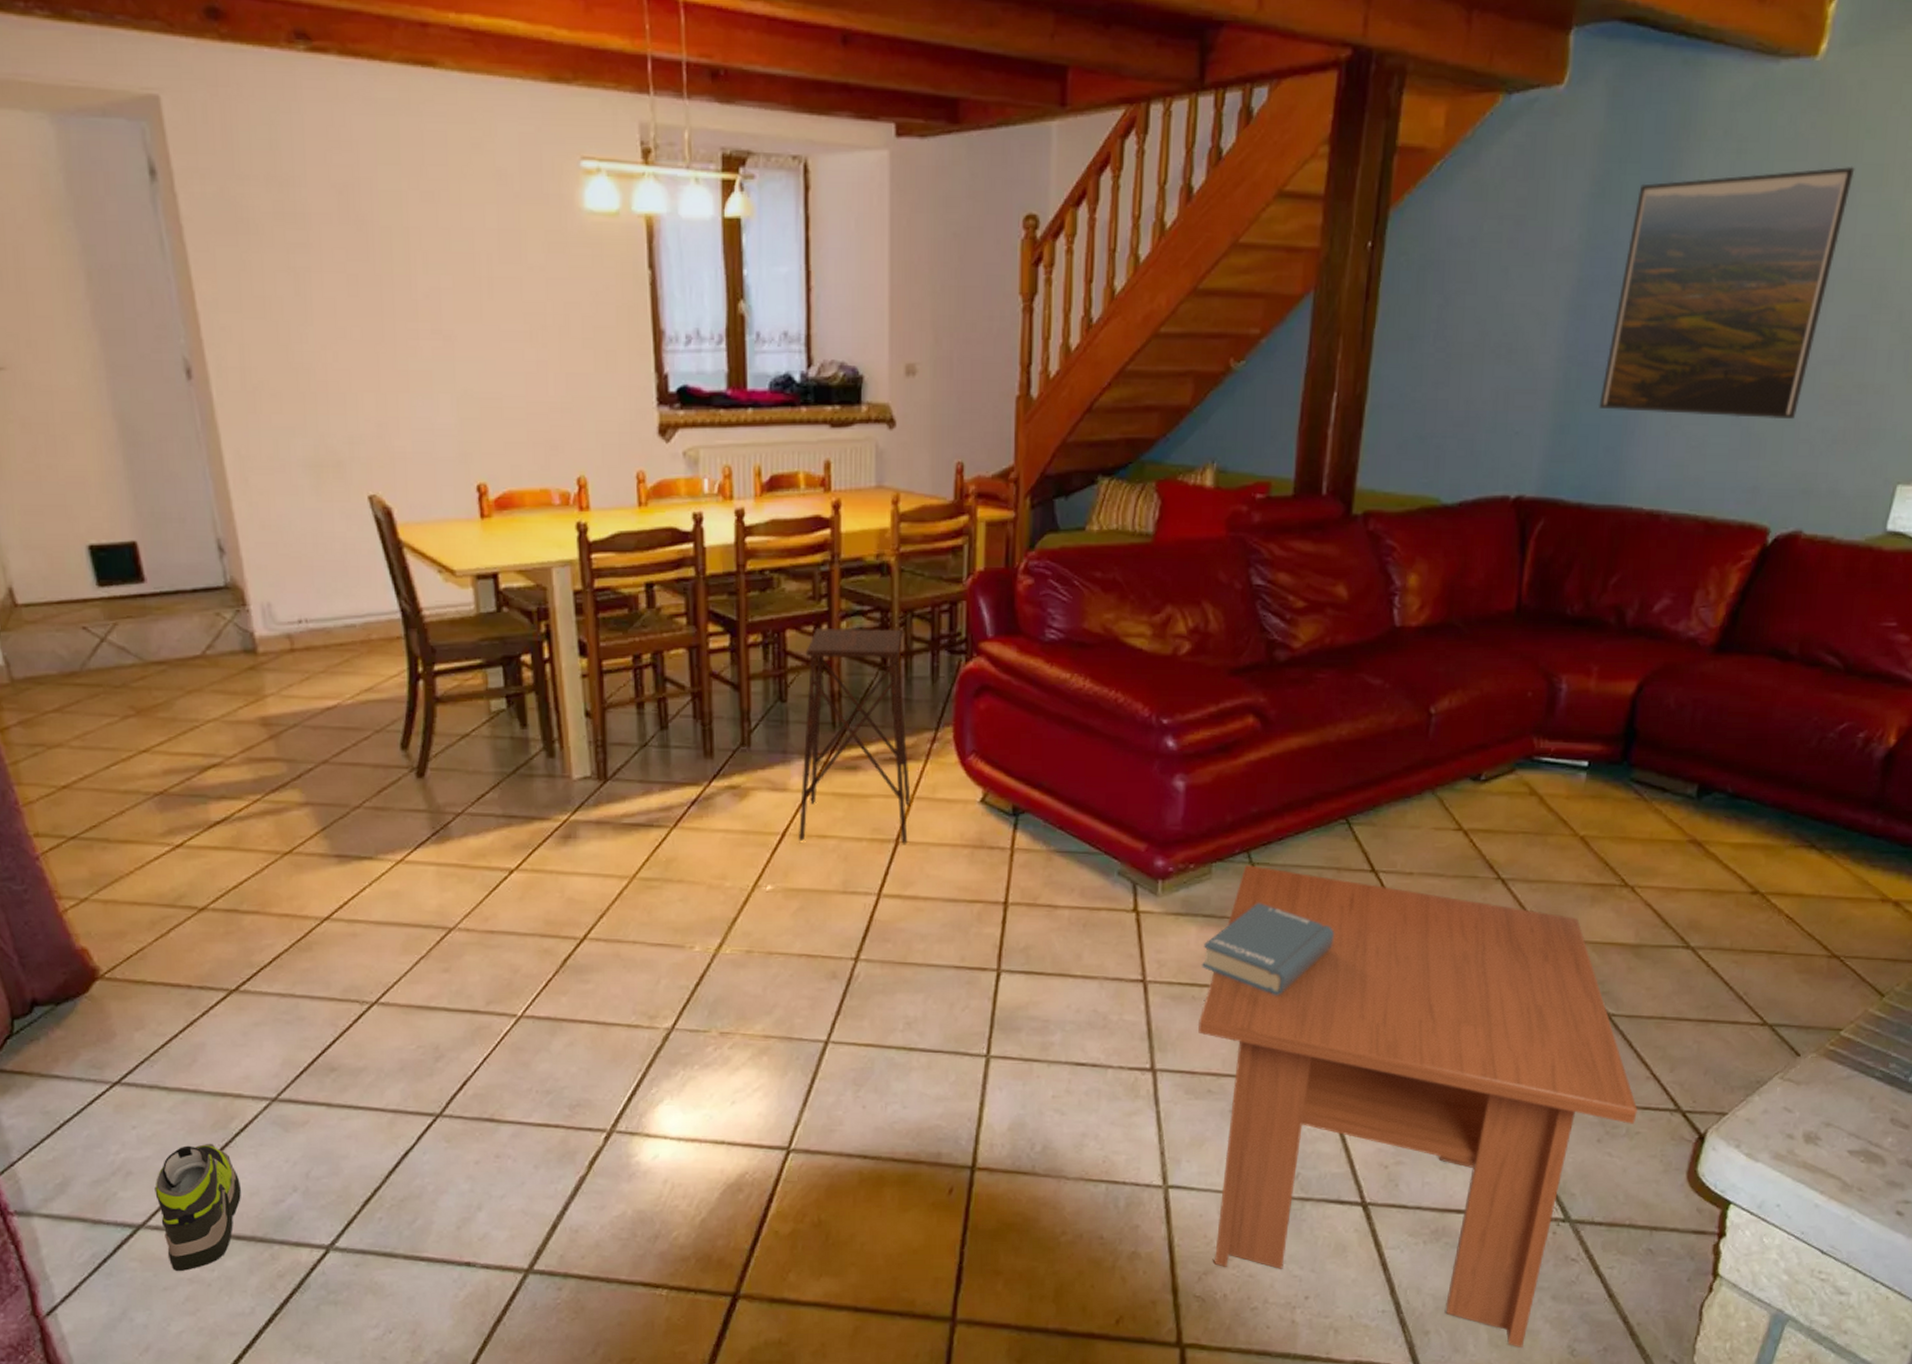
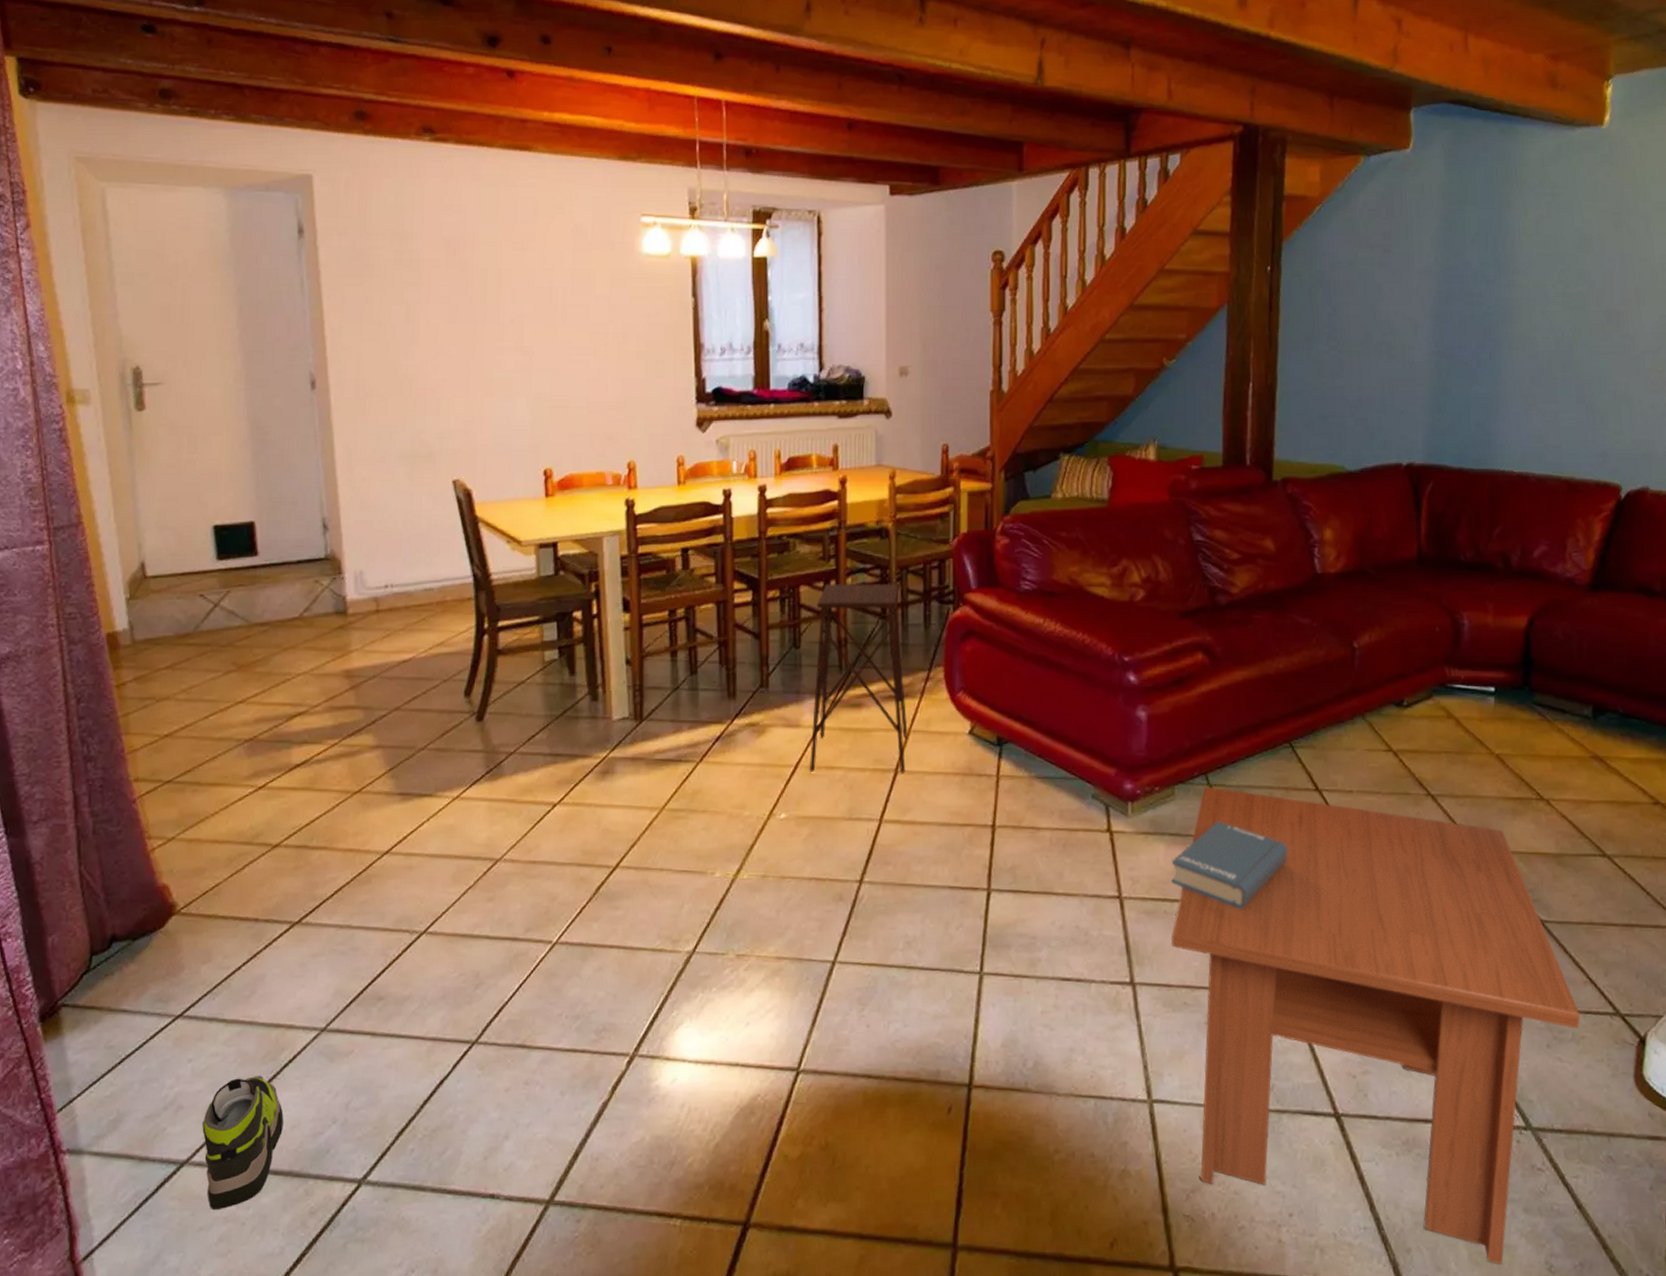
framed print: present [1599,166,1855,420] -> none [1467,204,1646,398]

